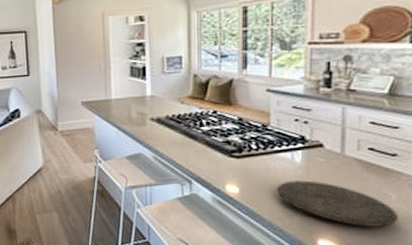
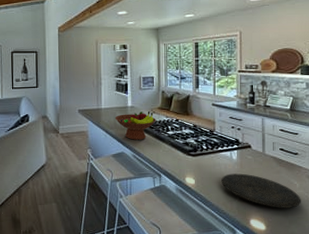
fruit bowl: none [129,101,186,138] -> present [115,111,157,140]

